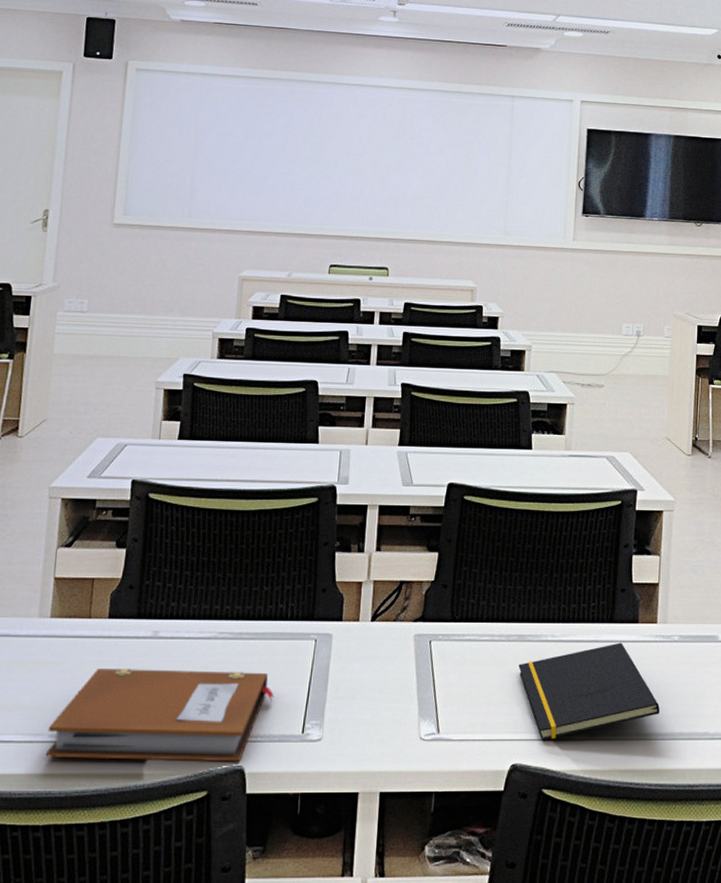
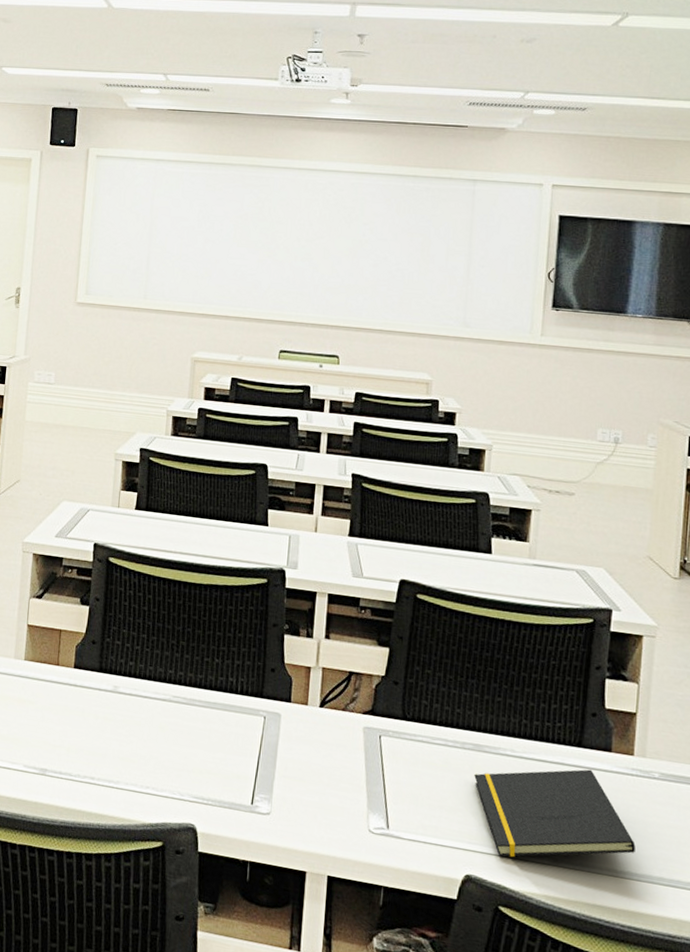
notebook: present [45,667,275,762] -> none [21,712,225,821]

